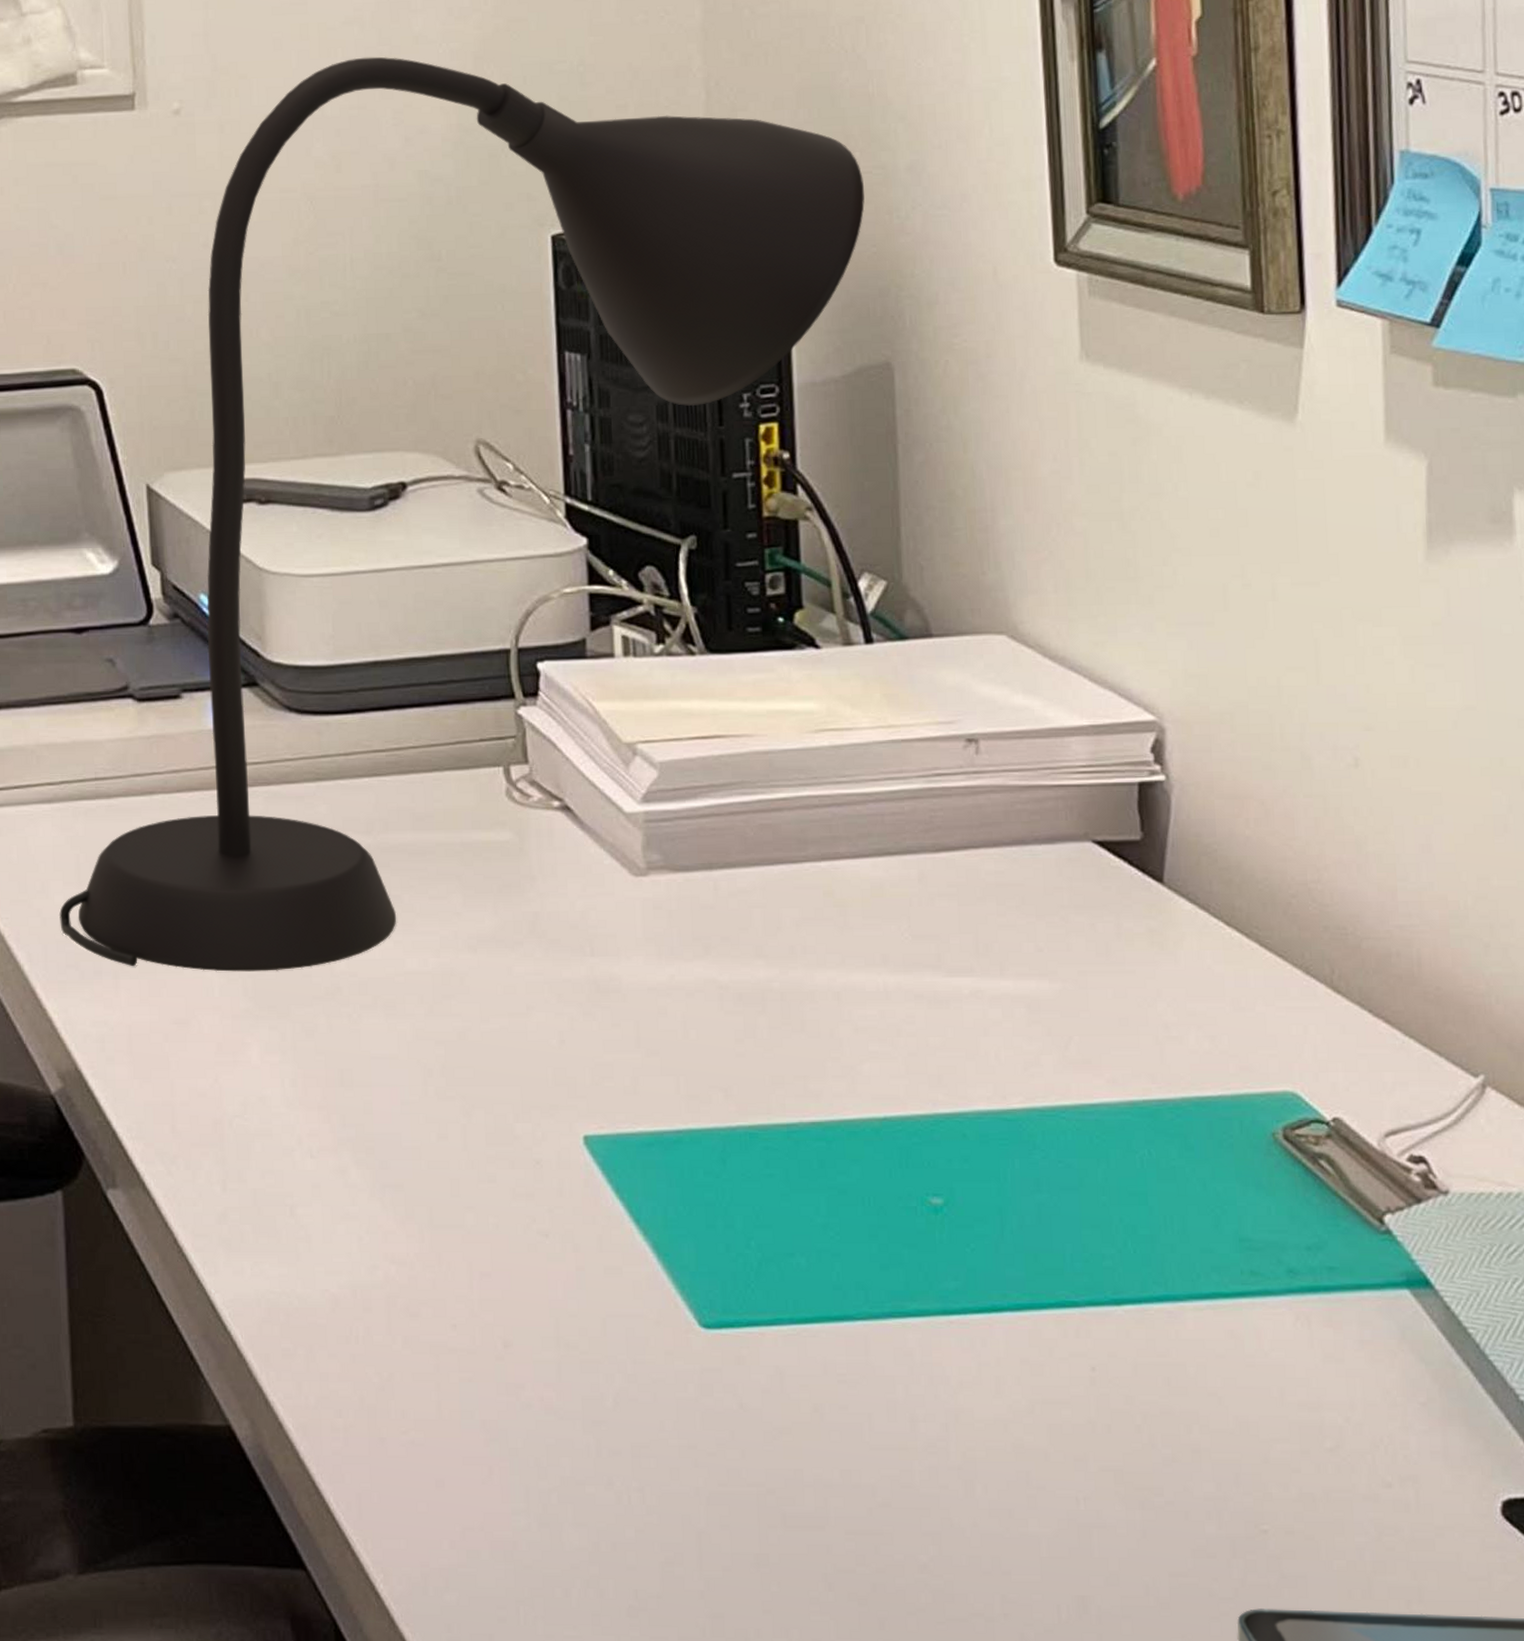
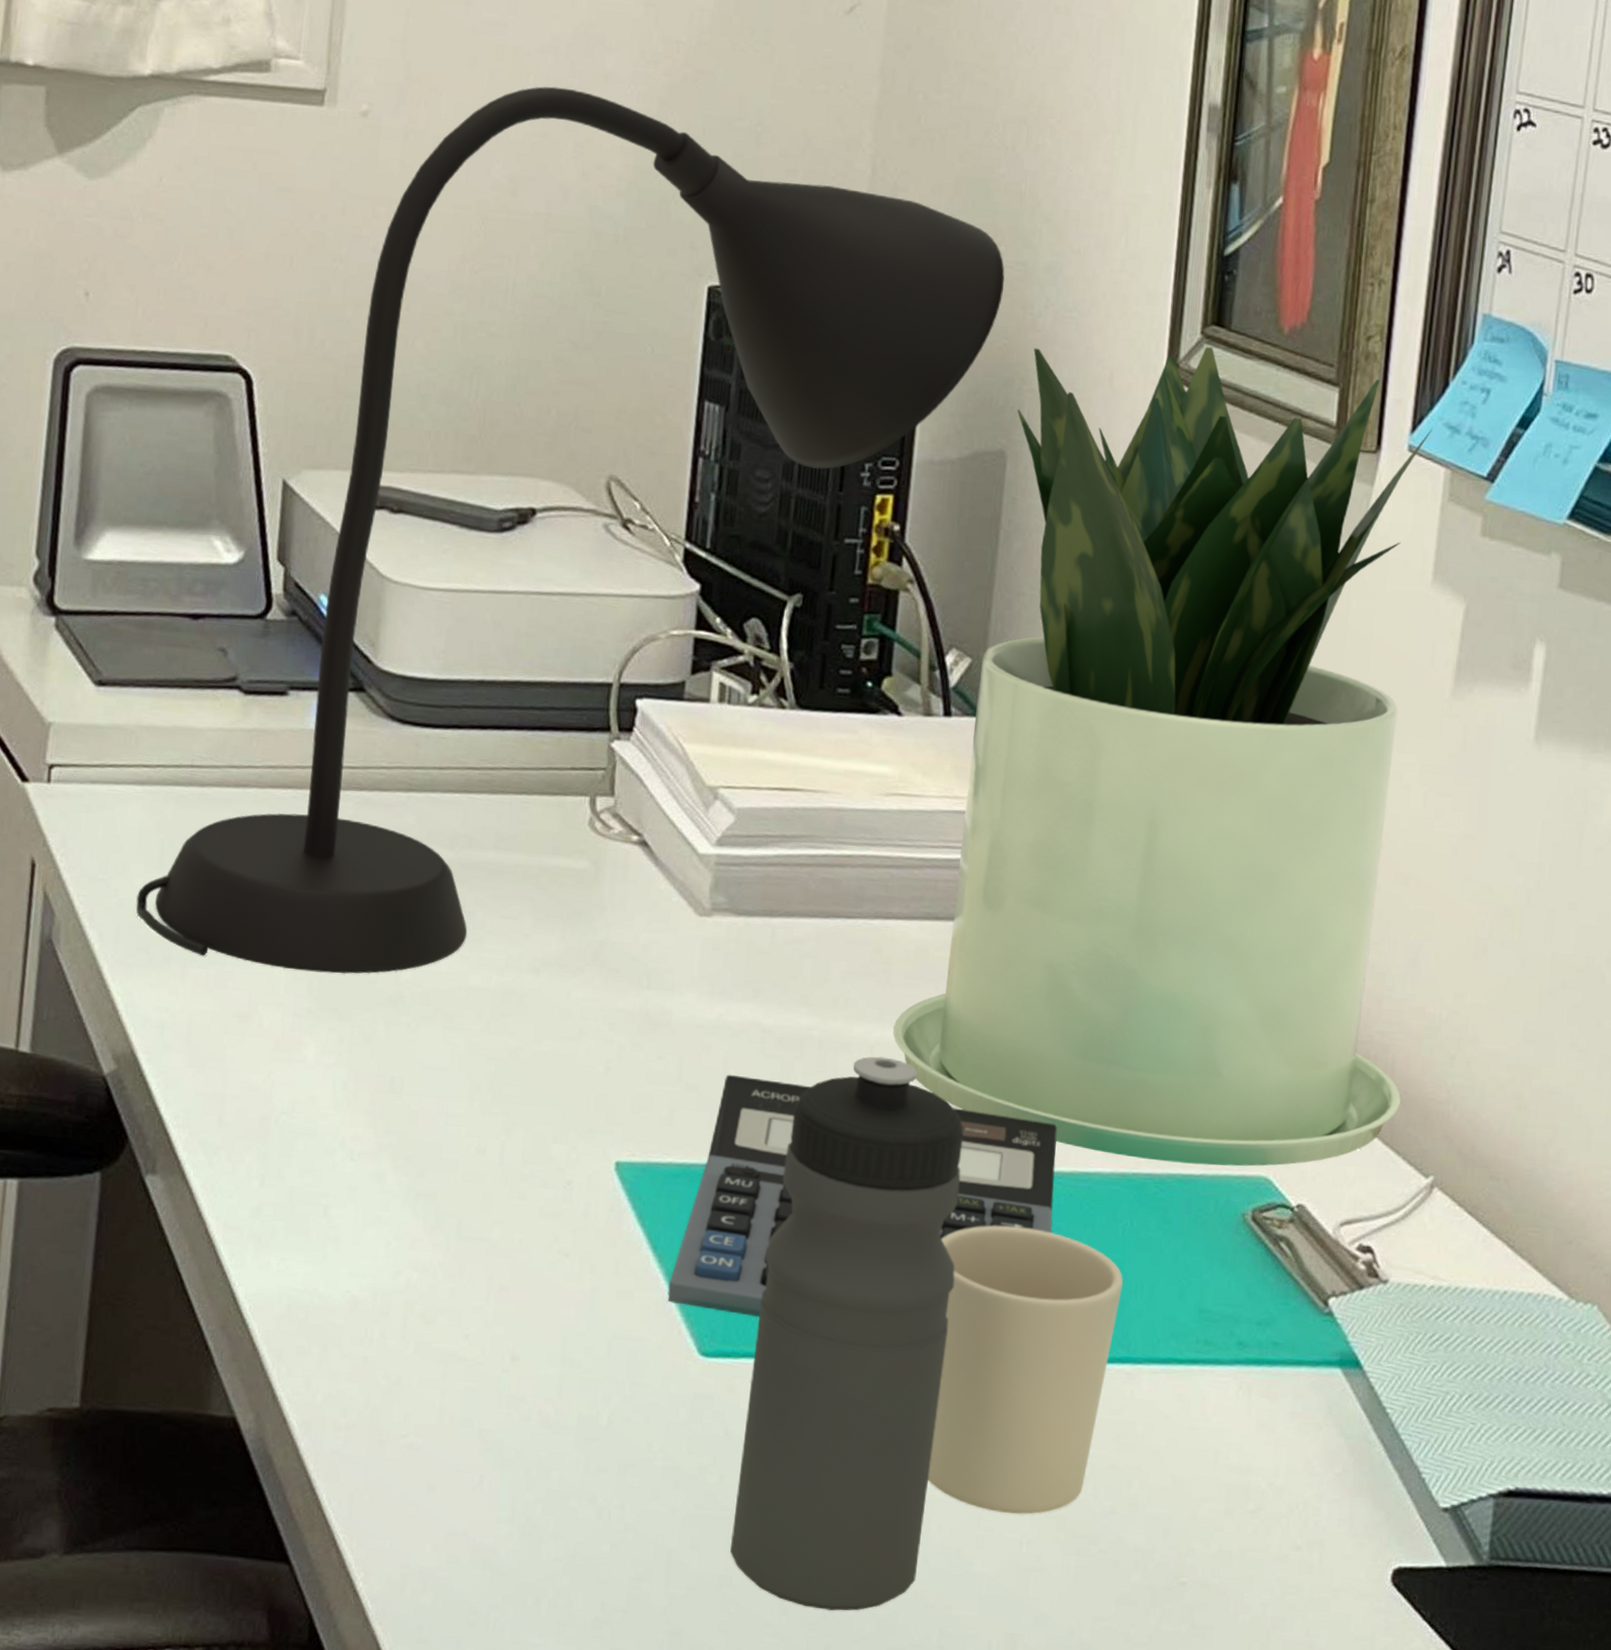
calculator: none [657,1035,1063,1283] -> present [668,1074,1058,1317]
water bottle: none [756,1003,968,1583] -> present [730,1056,964,1611]
planter: none [858,225,1435,1085] -> present [892,346,1433,1167]
mug: none [943,1167,1150,1470] -> present [927,1225,1123,1515]

